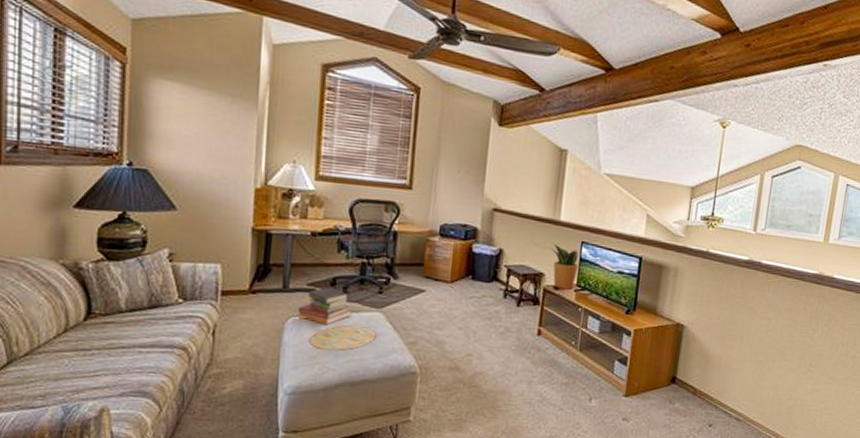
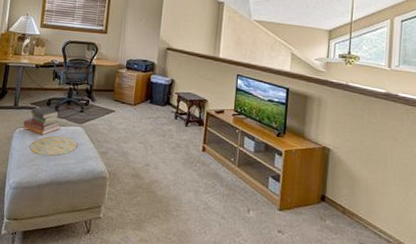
potted plant: present [552,243,579,290] -> none [213,75,235,114]

